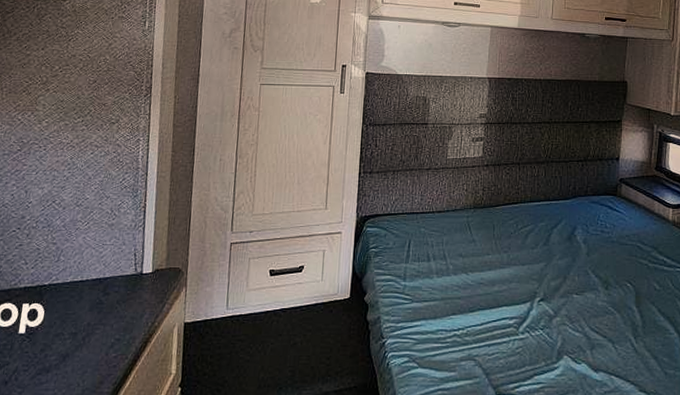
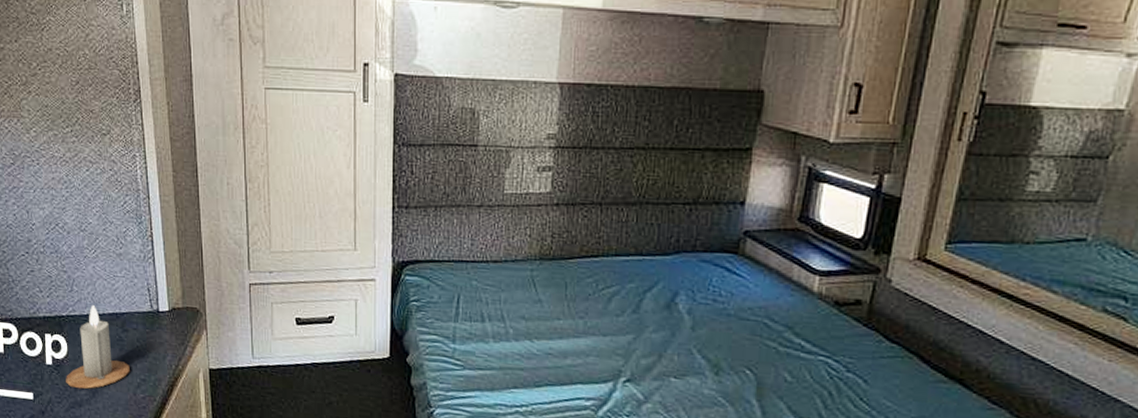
candle: none [36,273,106,355] -> present [66,305,130,389]

